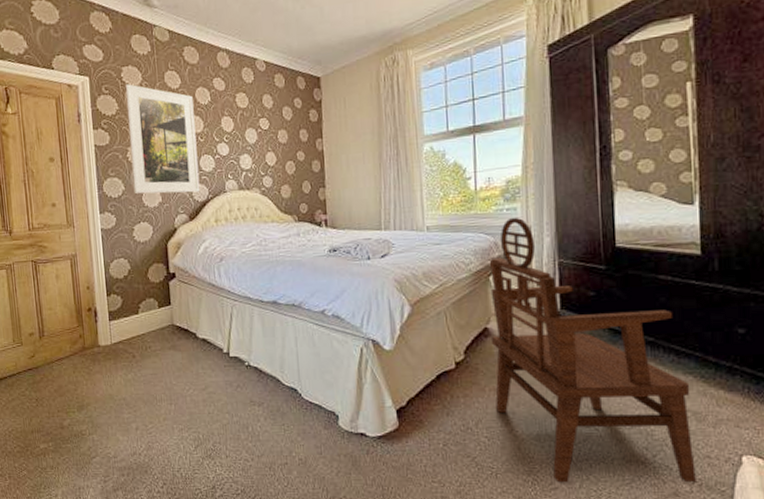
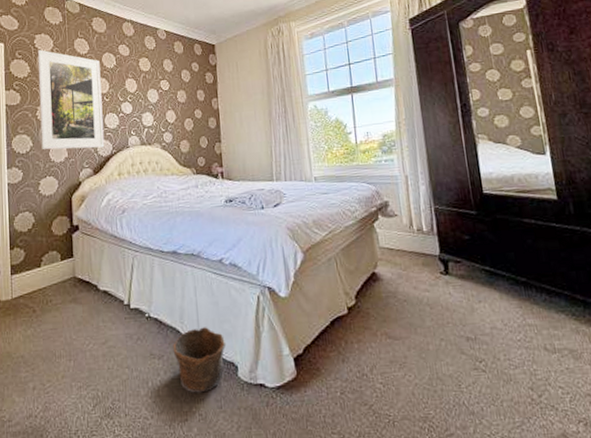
clay pot: none [273,377,328,439] -> present [173,327,227,393]
armchair: present [489,217,696,483] -> none [372,167,581,429]

